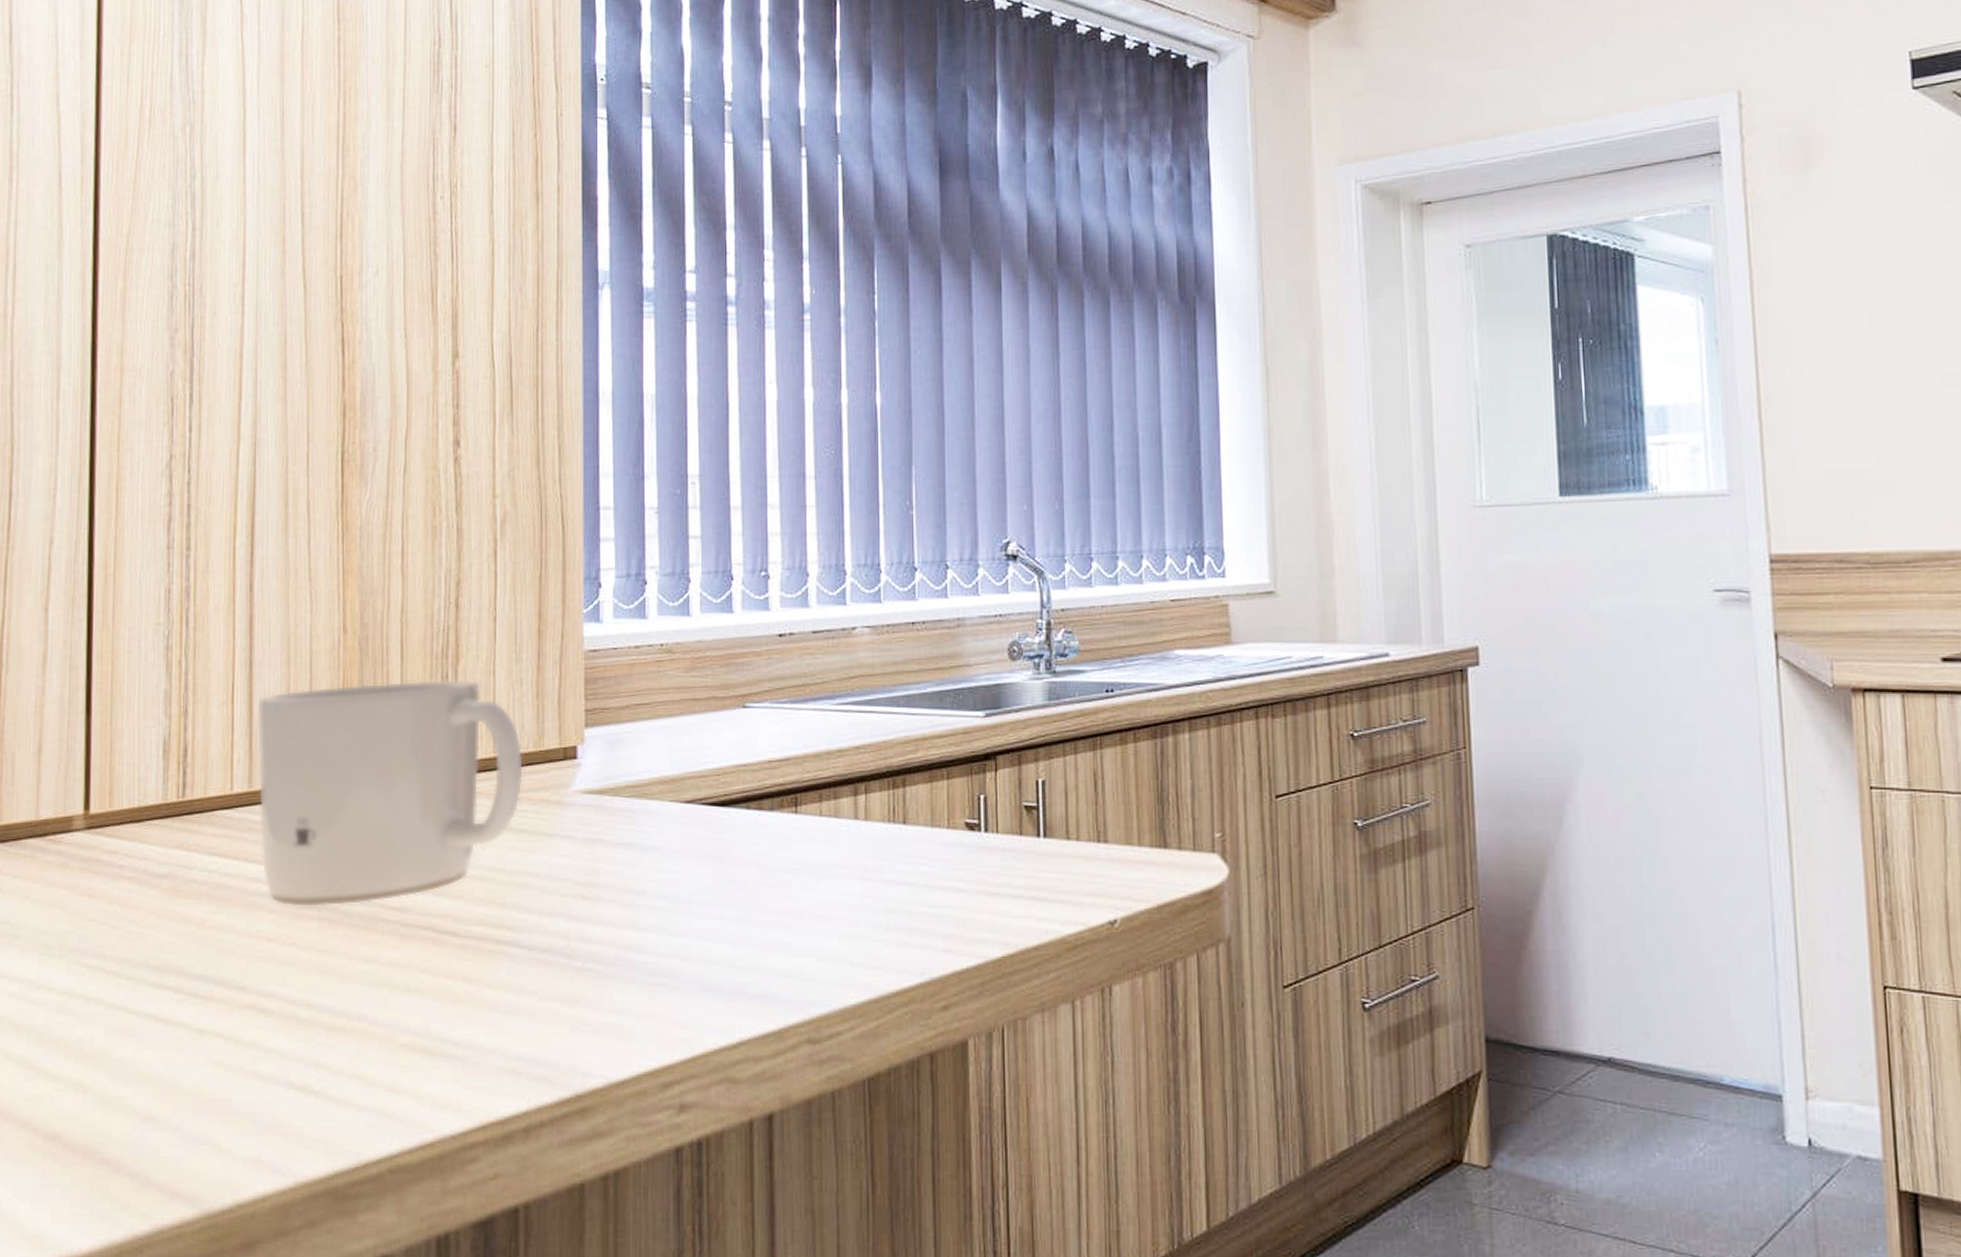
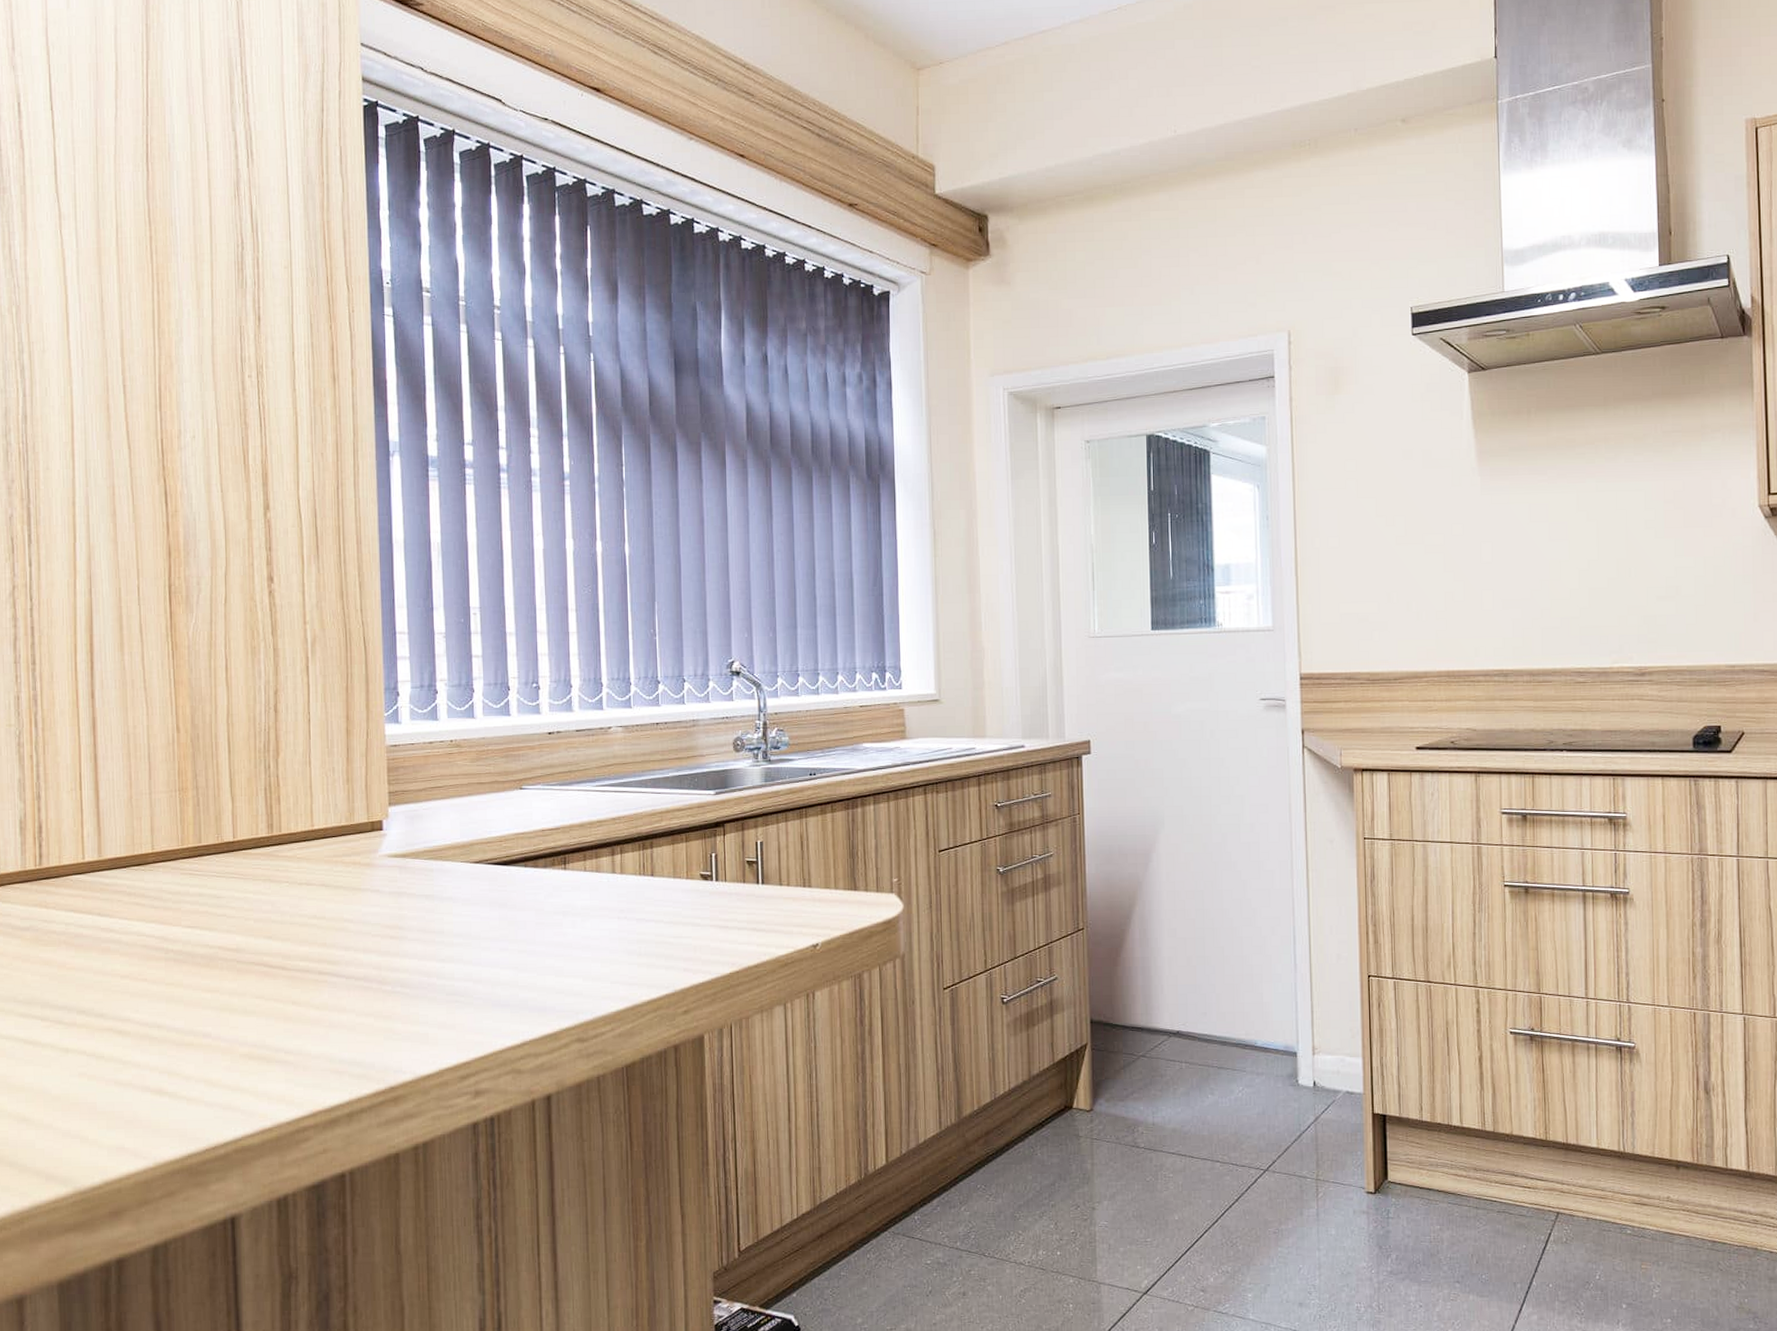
mug: present [256,680,523,907] -> none [103,769,338,950]

